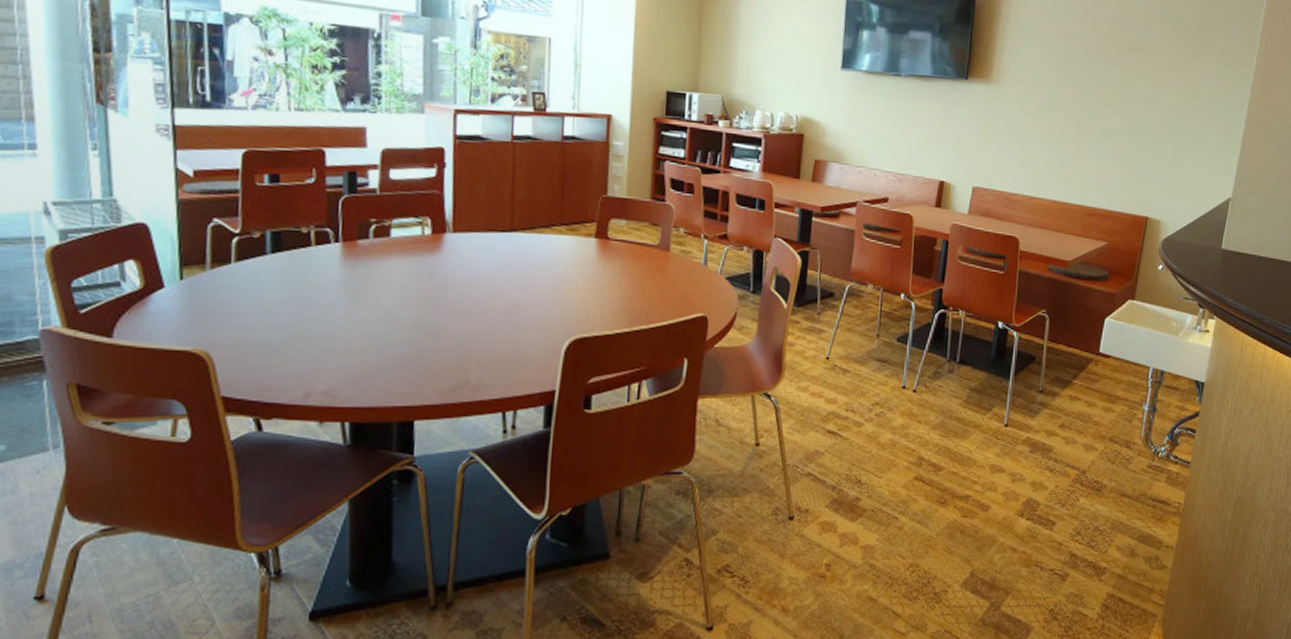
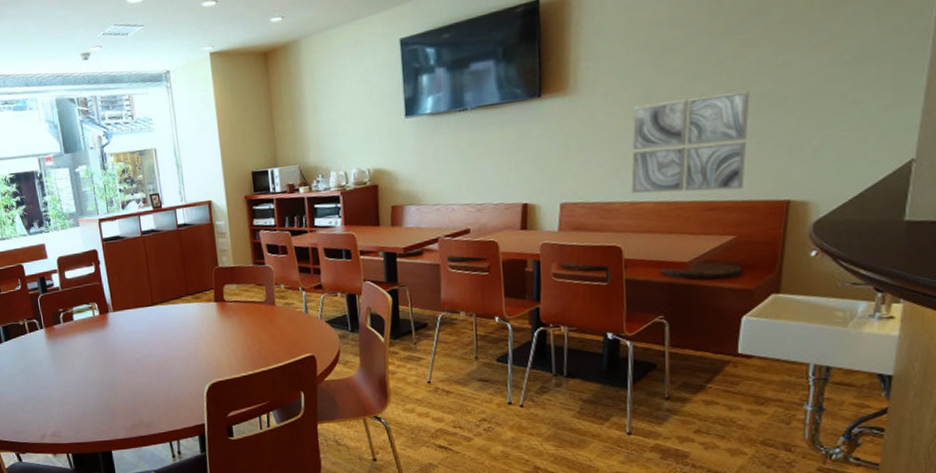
wall art: none [1032,107,1128,201] -> present [631,91,750,193]

